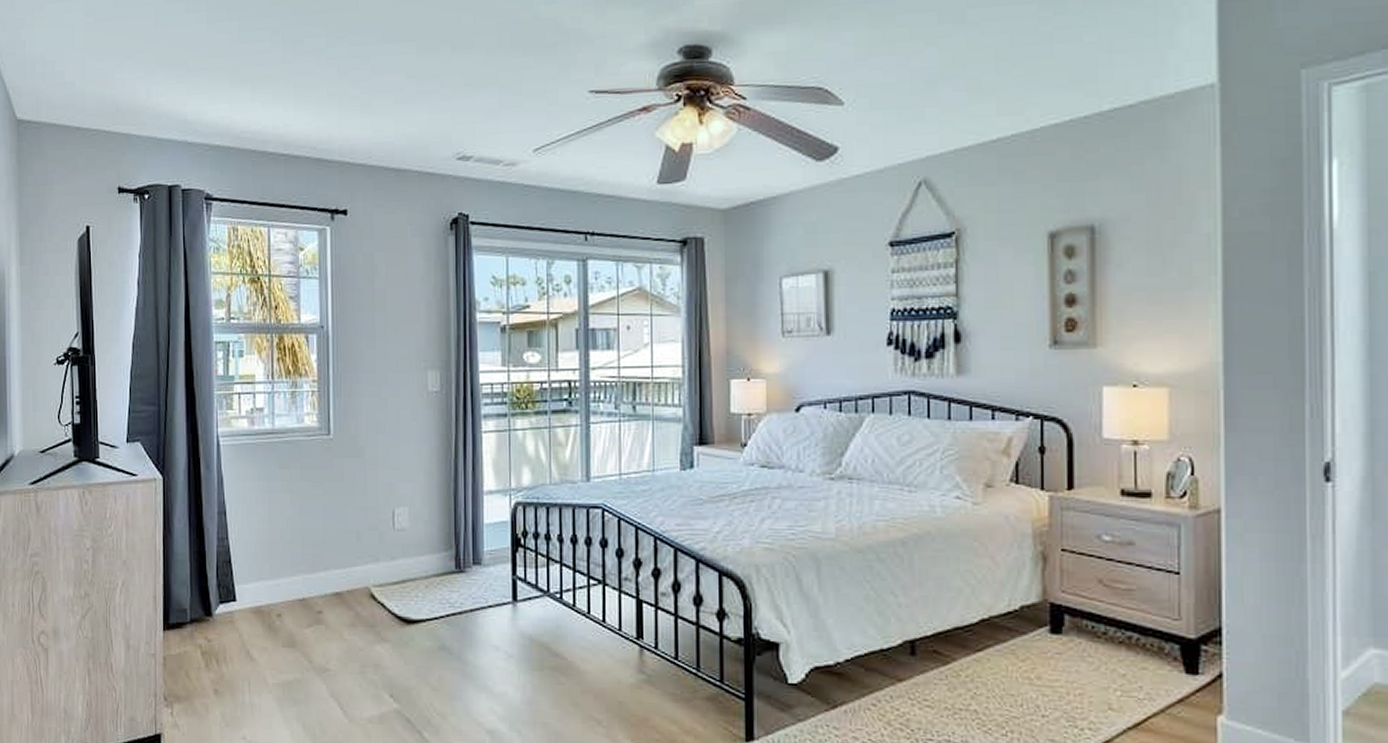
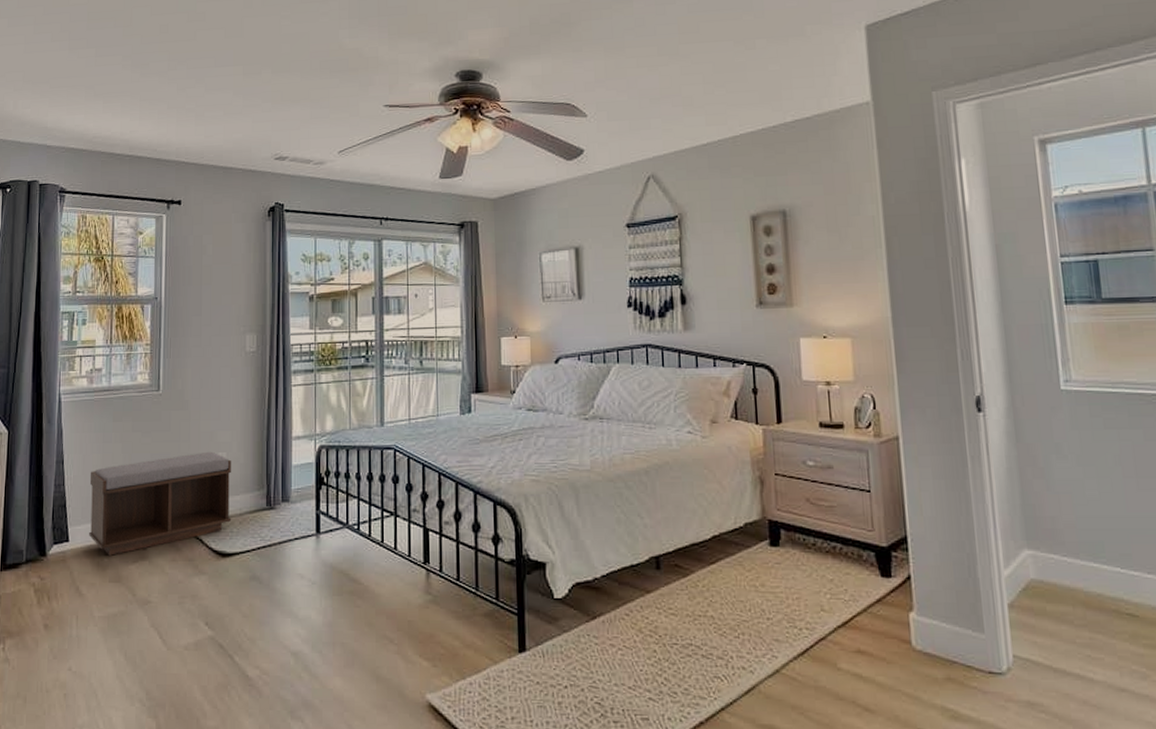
bench: none [257,505,415,618] -> present [89,451,231,556]

